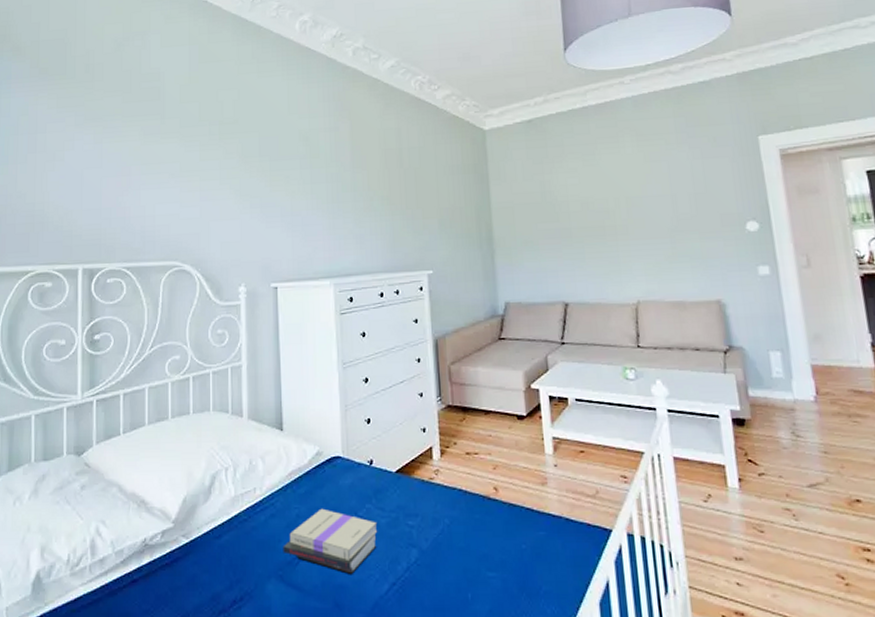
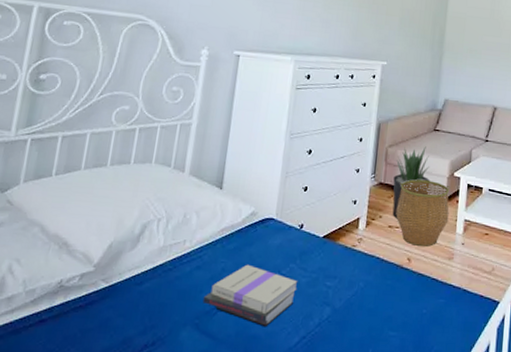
planter: none [462,358,505,446] -> present [392,146,430,222]
basket: none [471,397,534,472] -> present [396,179,450,246]

